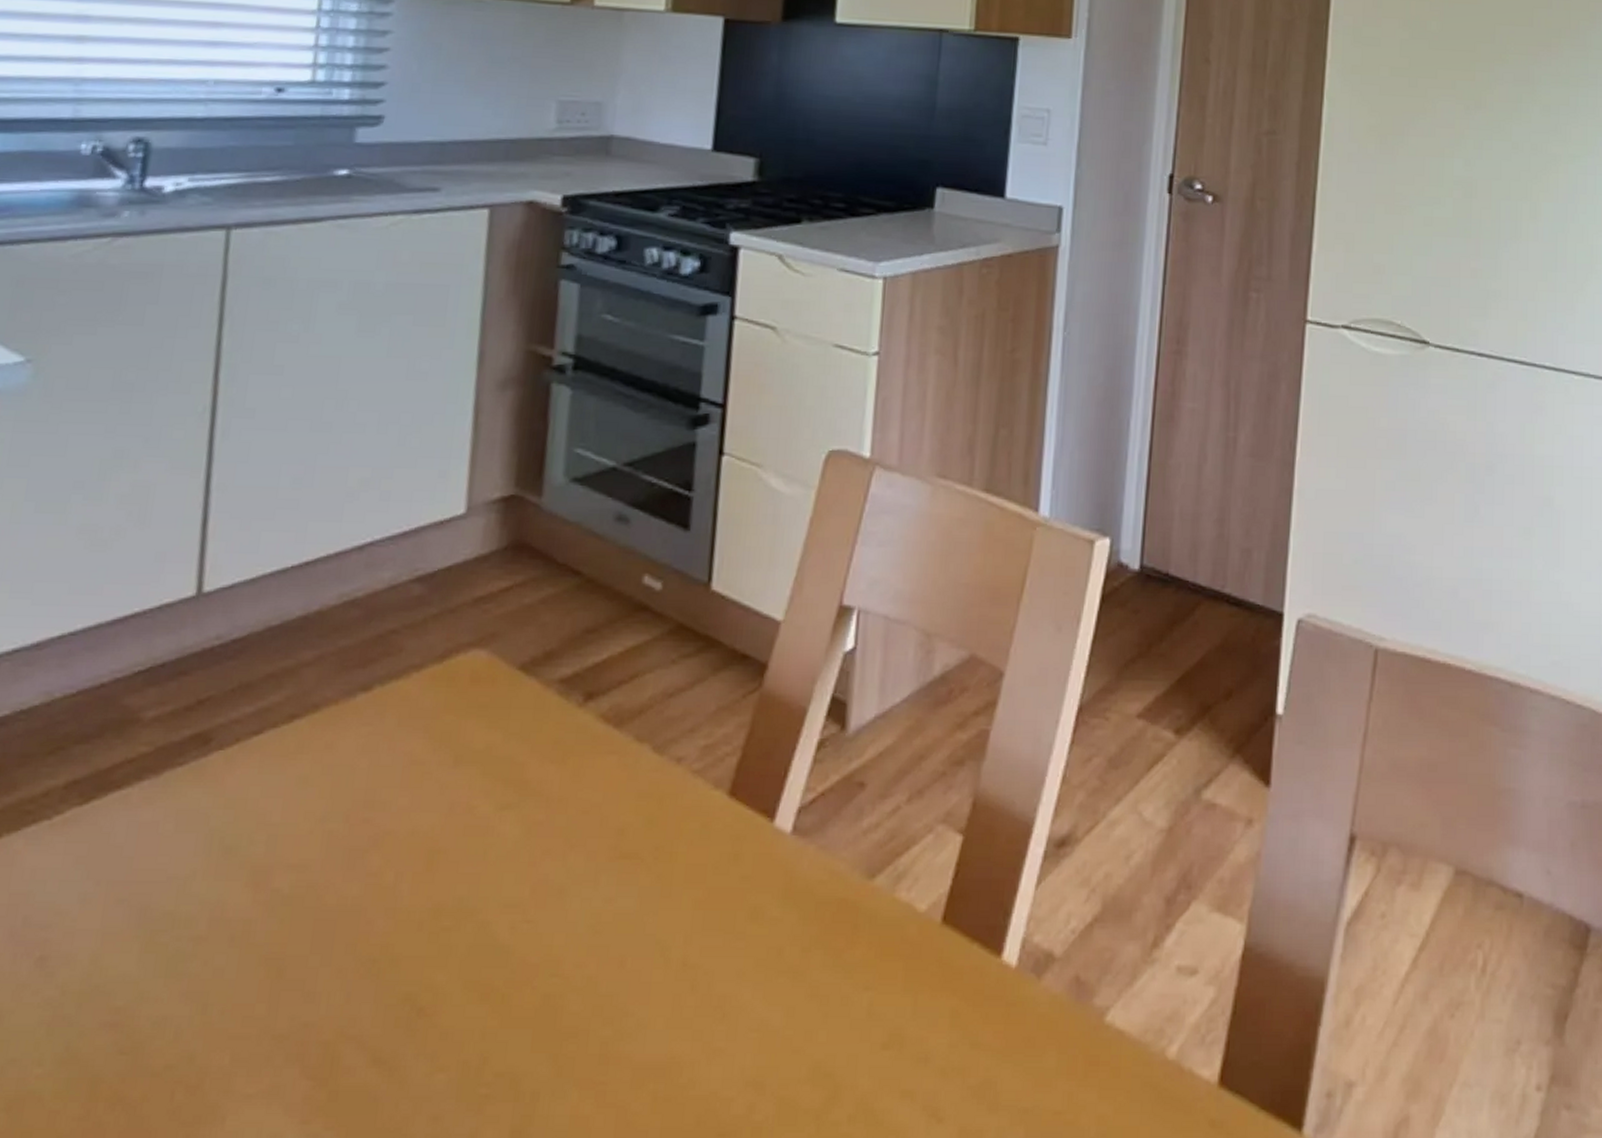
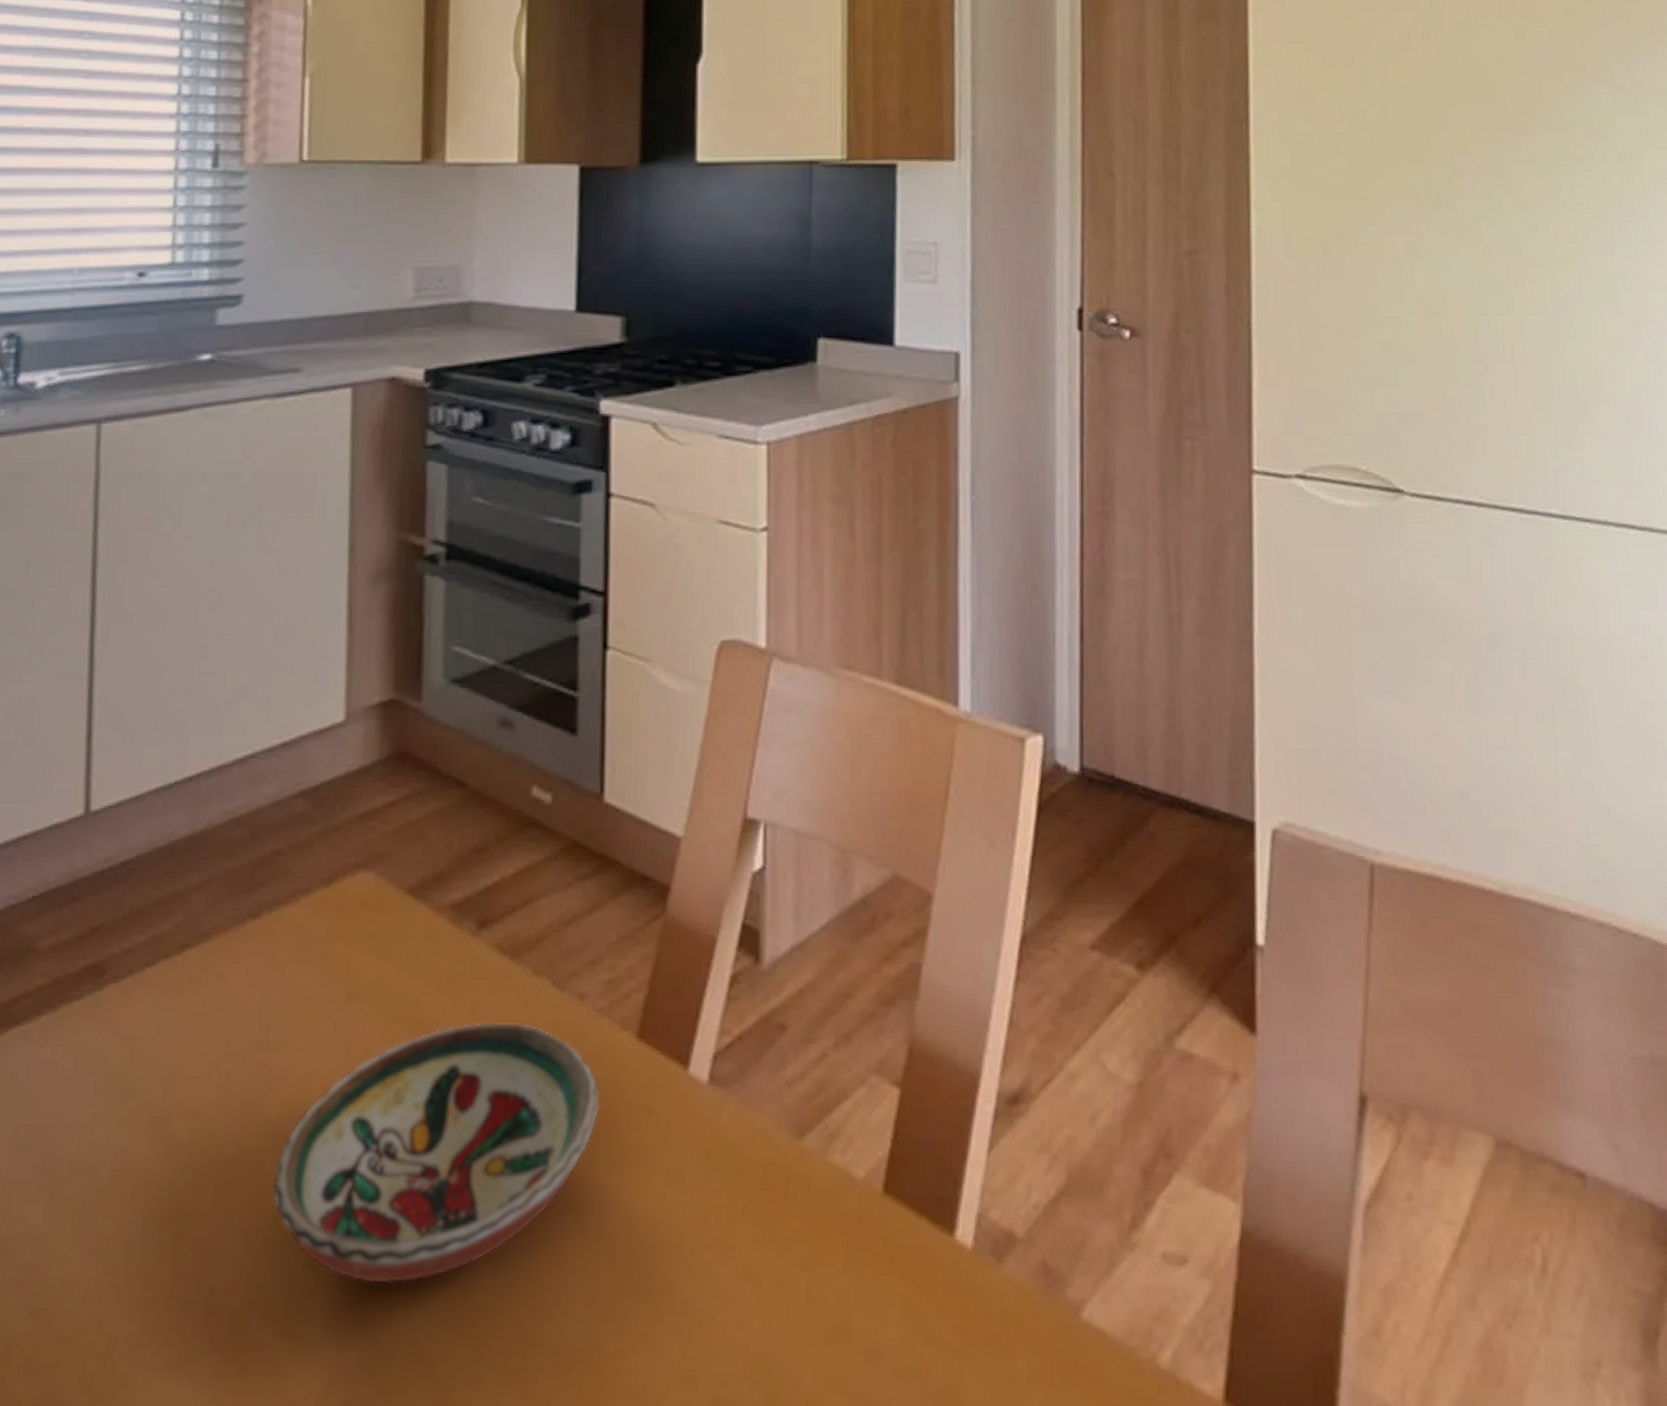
decorative bowl: none [371,783,692,1014] -> present [273,1022,601,1284]

